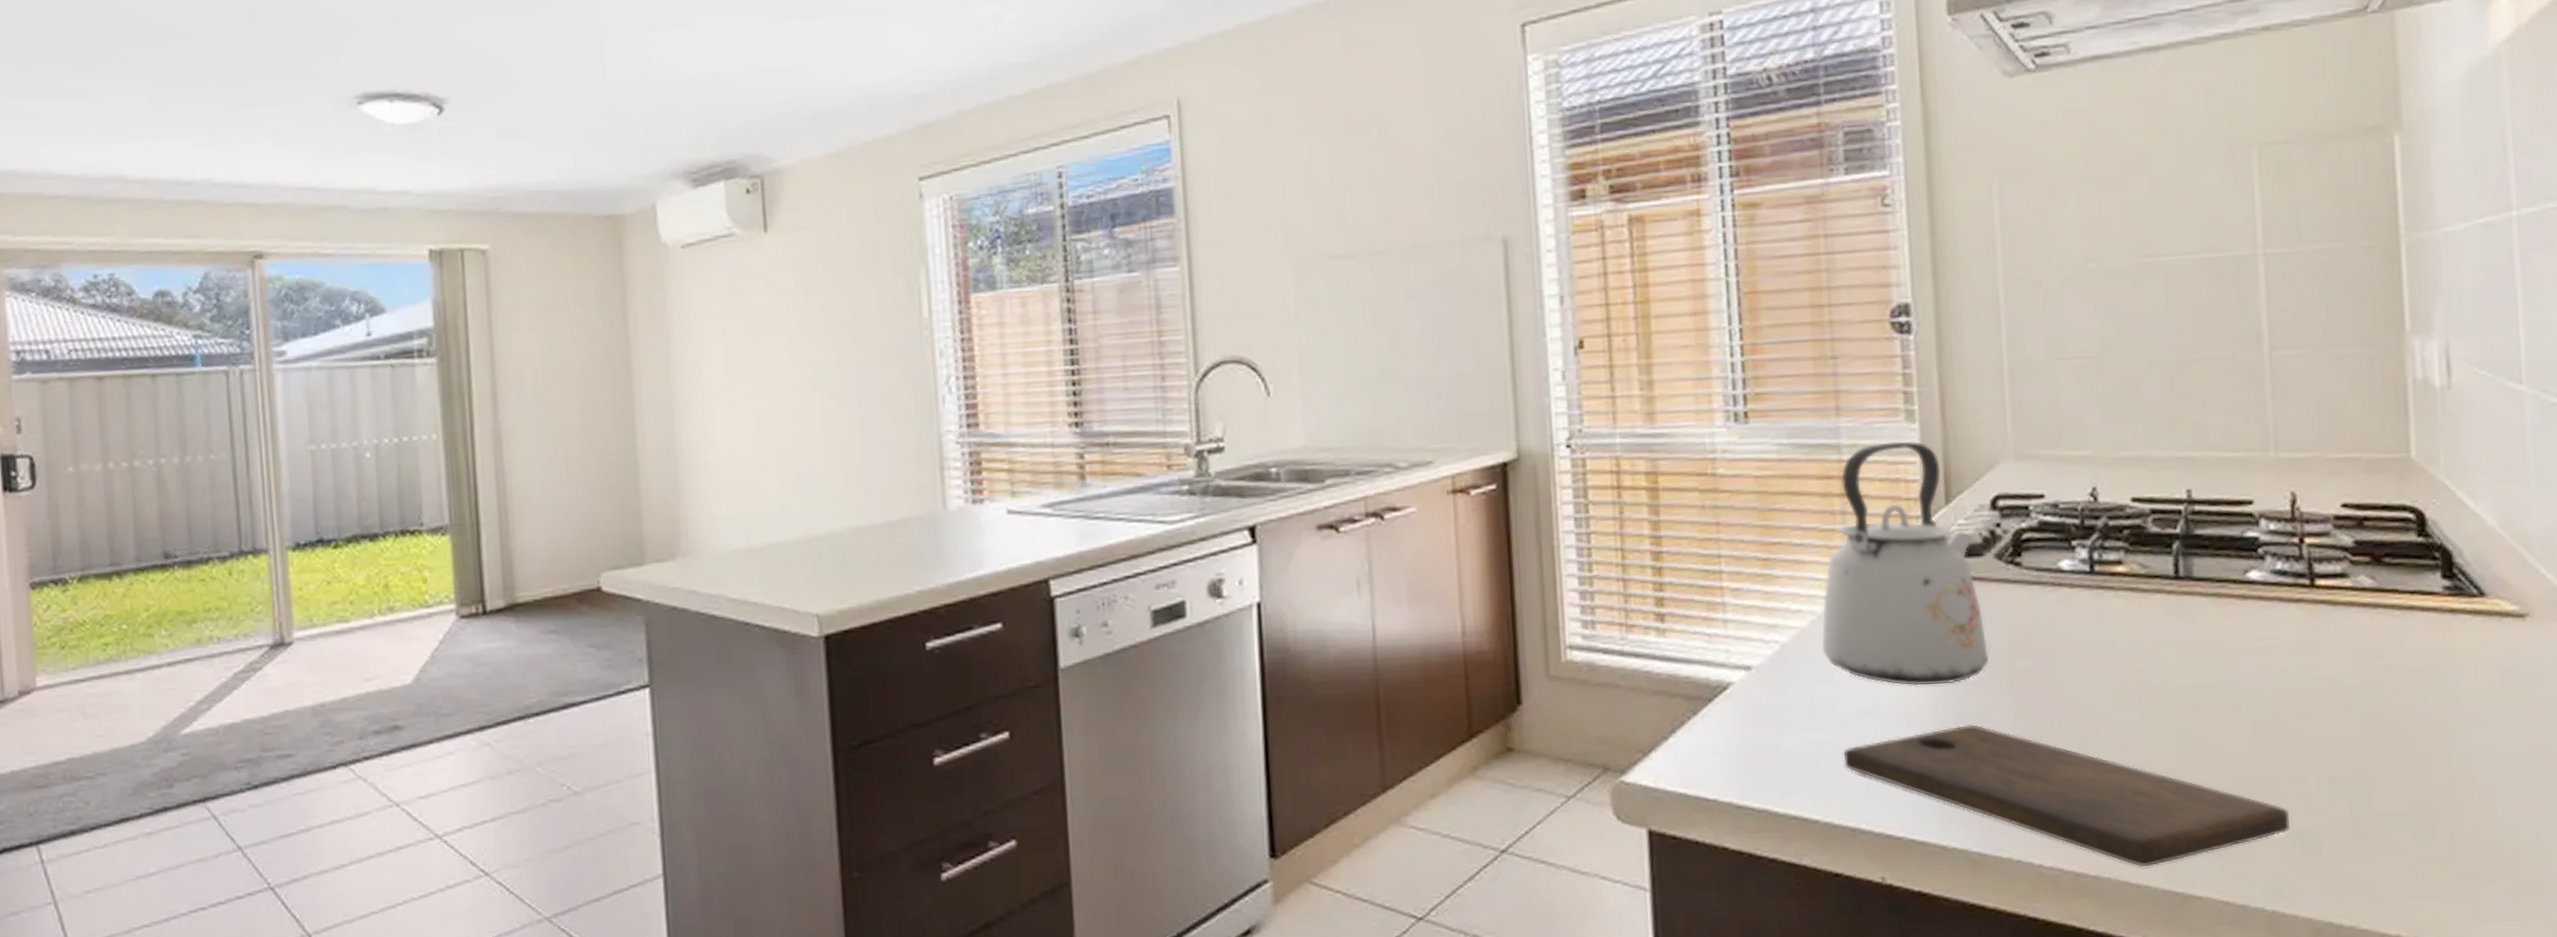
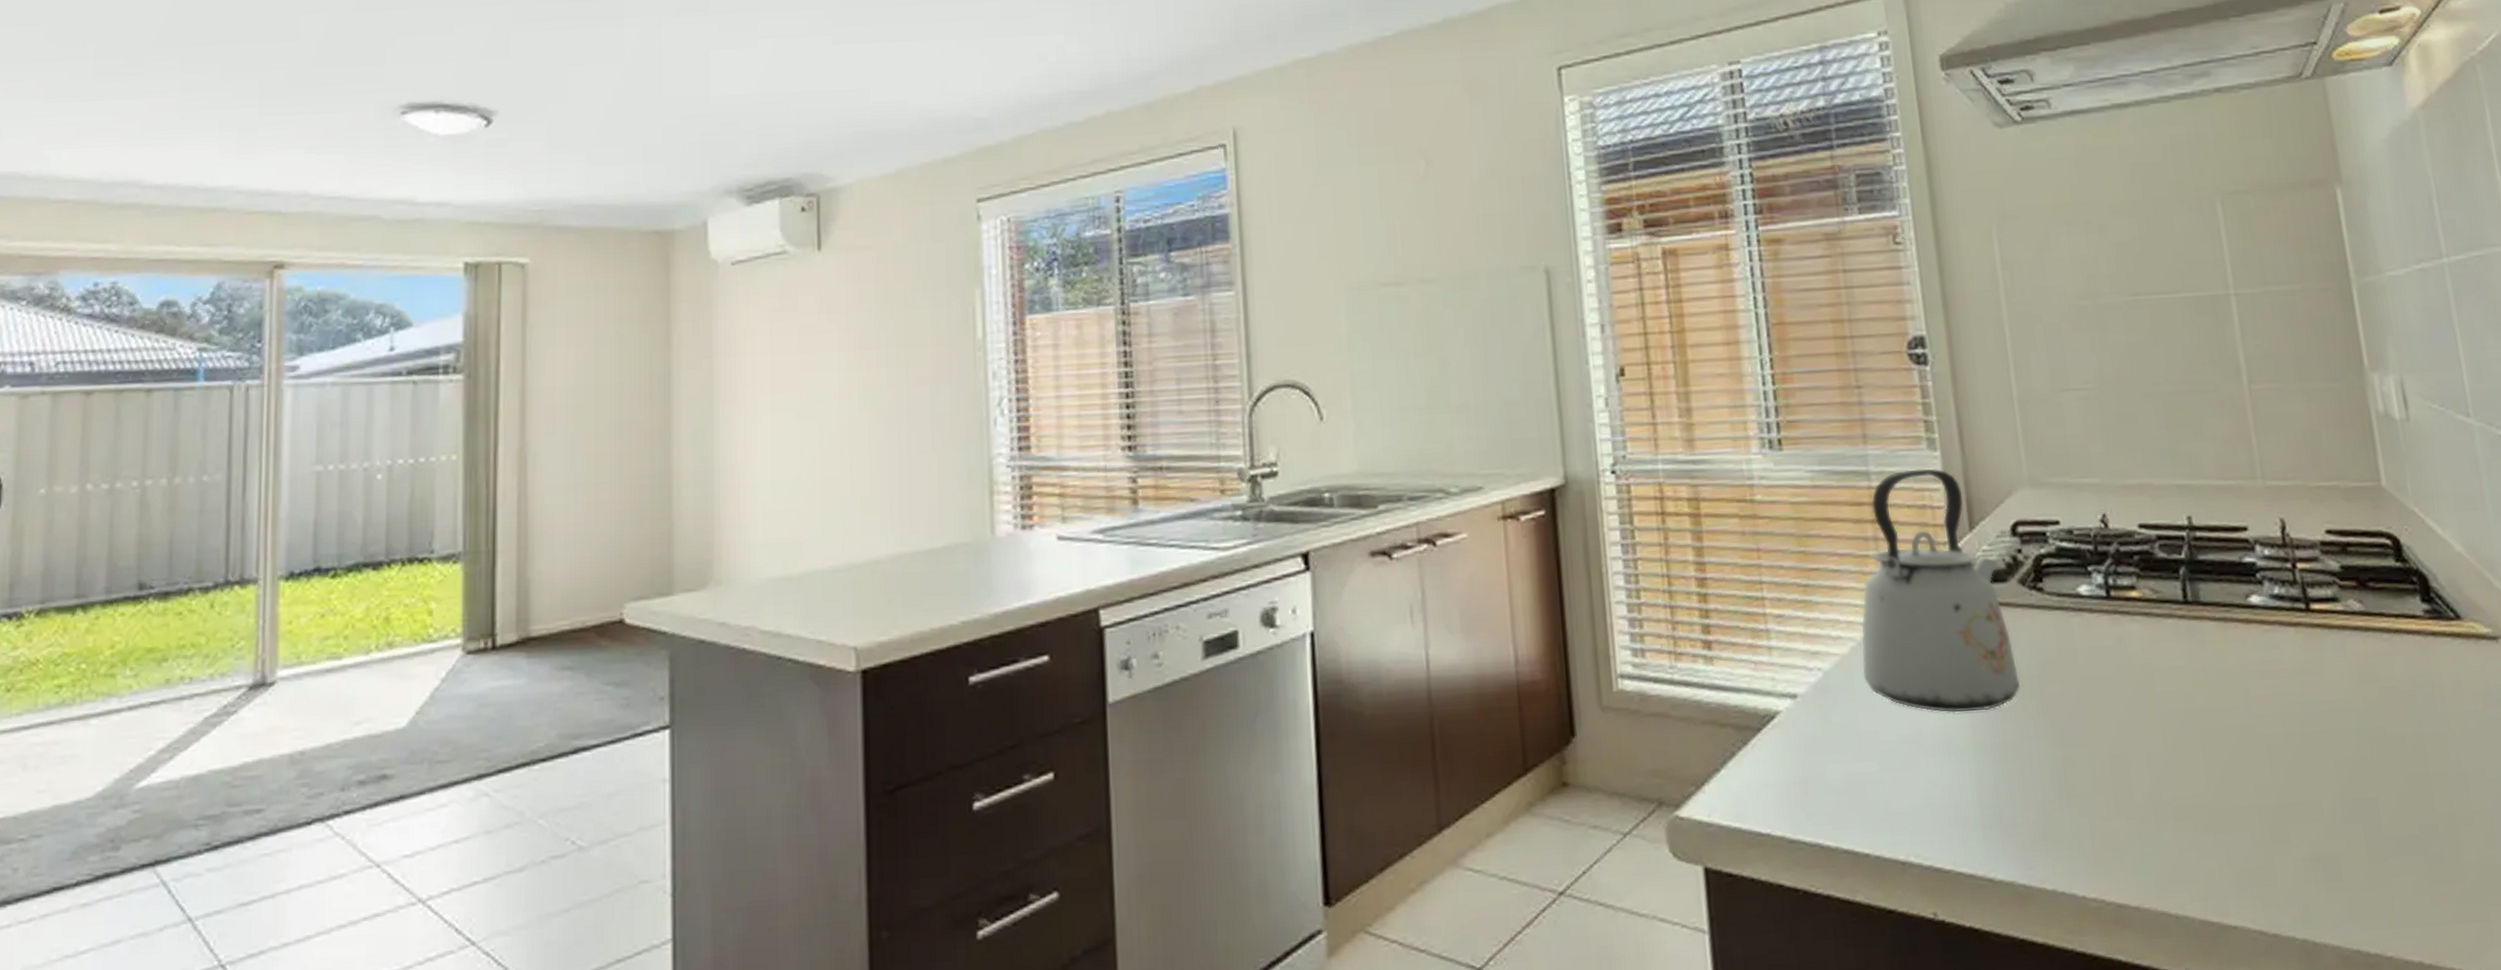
cutting board: present [1843,724,2291,867] -> none [1889,752,2312,897]

